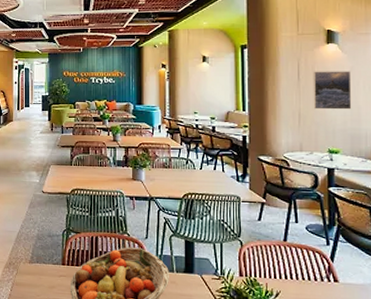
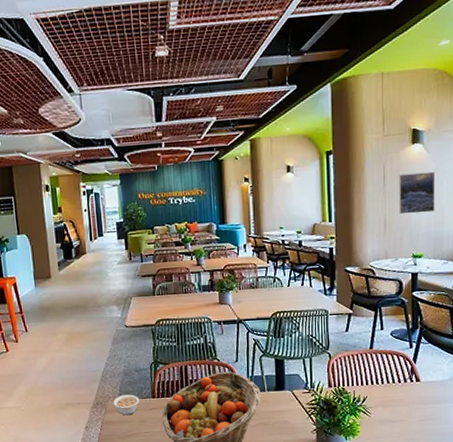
legume: none [25,258,50,280] -> present [113,394,140,416]

